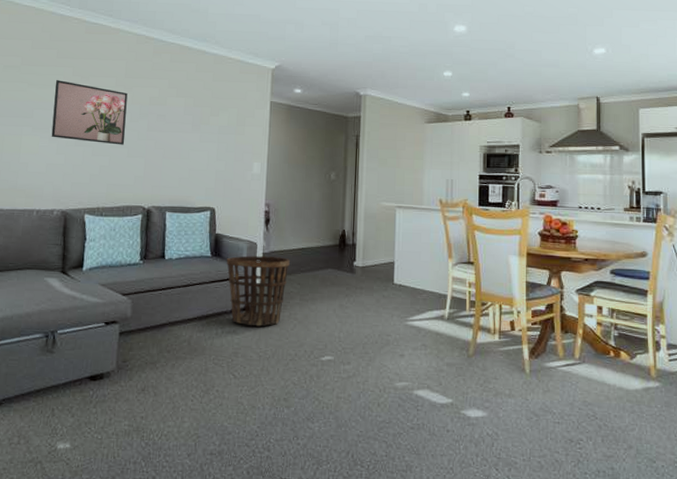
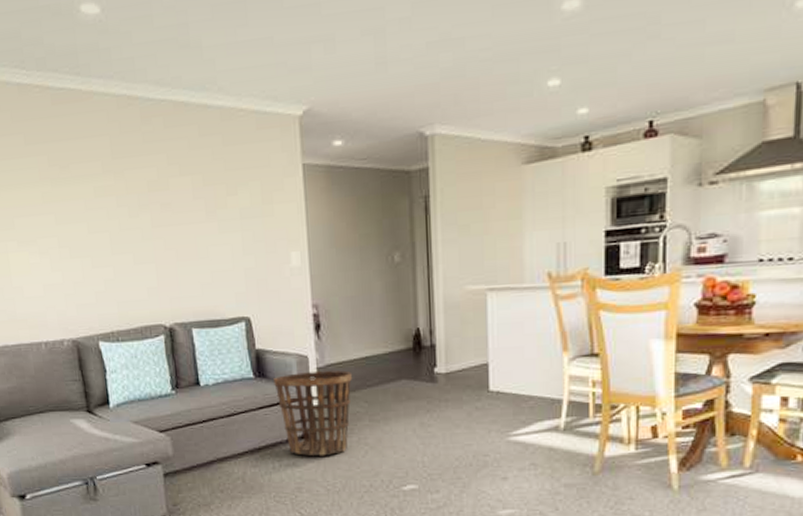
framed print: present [51,80,128,145] -> none [30,174,128,252]

